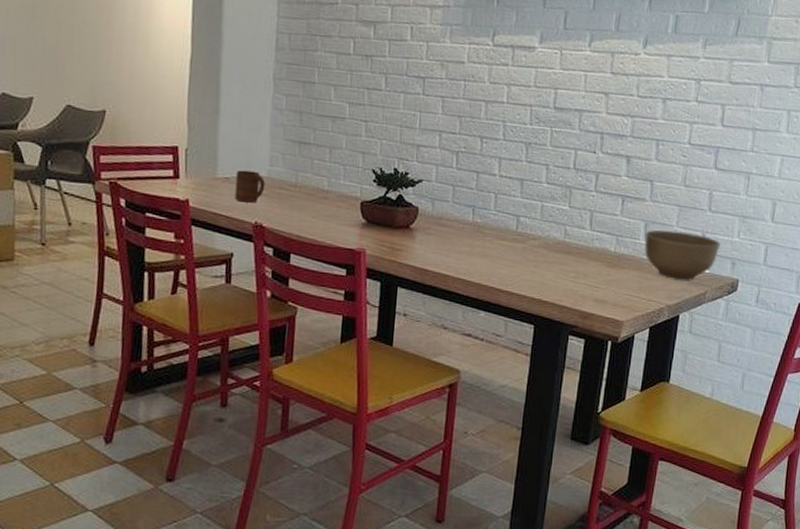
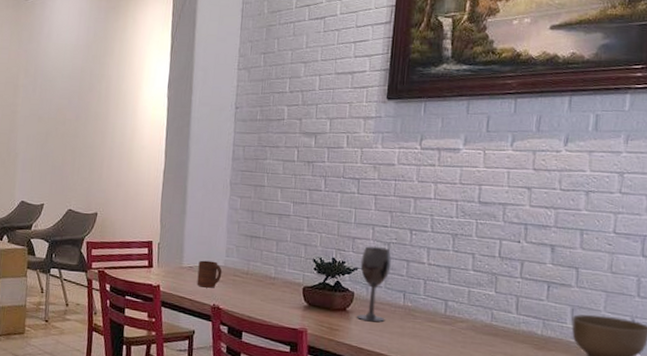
wine glass: none [422,155,460,241] -> present [357,246,392,322]

